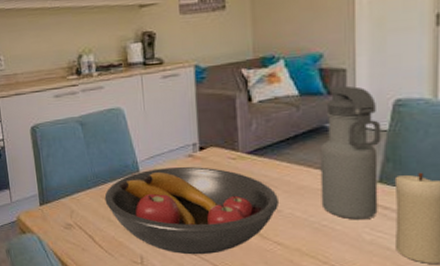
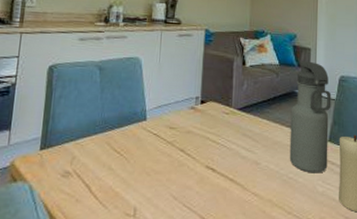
fruit bowl: present [104,166,278,255] -> none [109,117,258,206]

